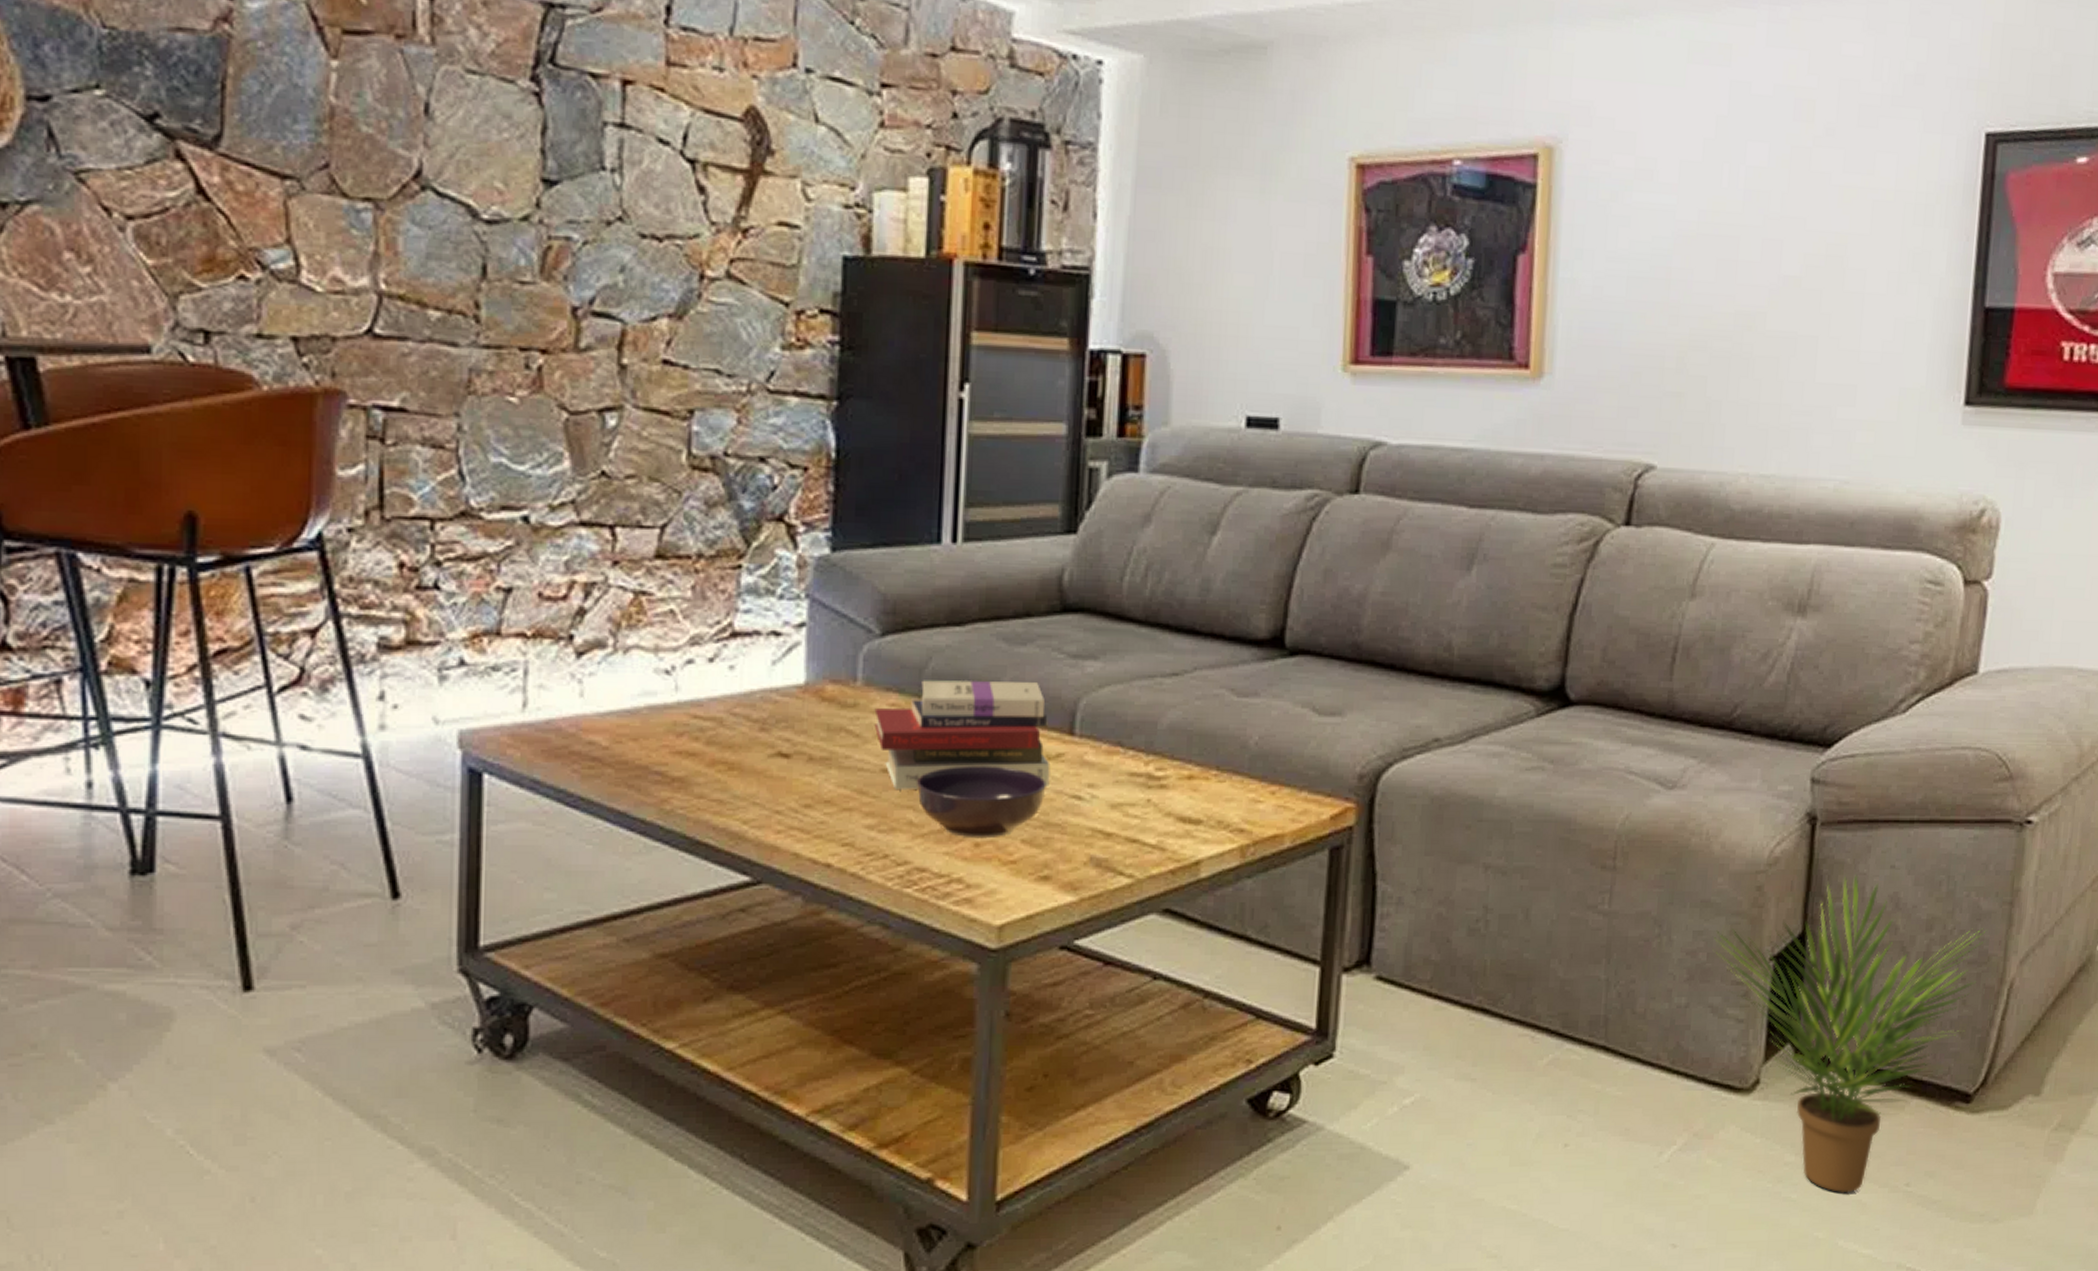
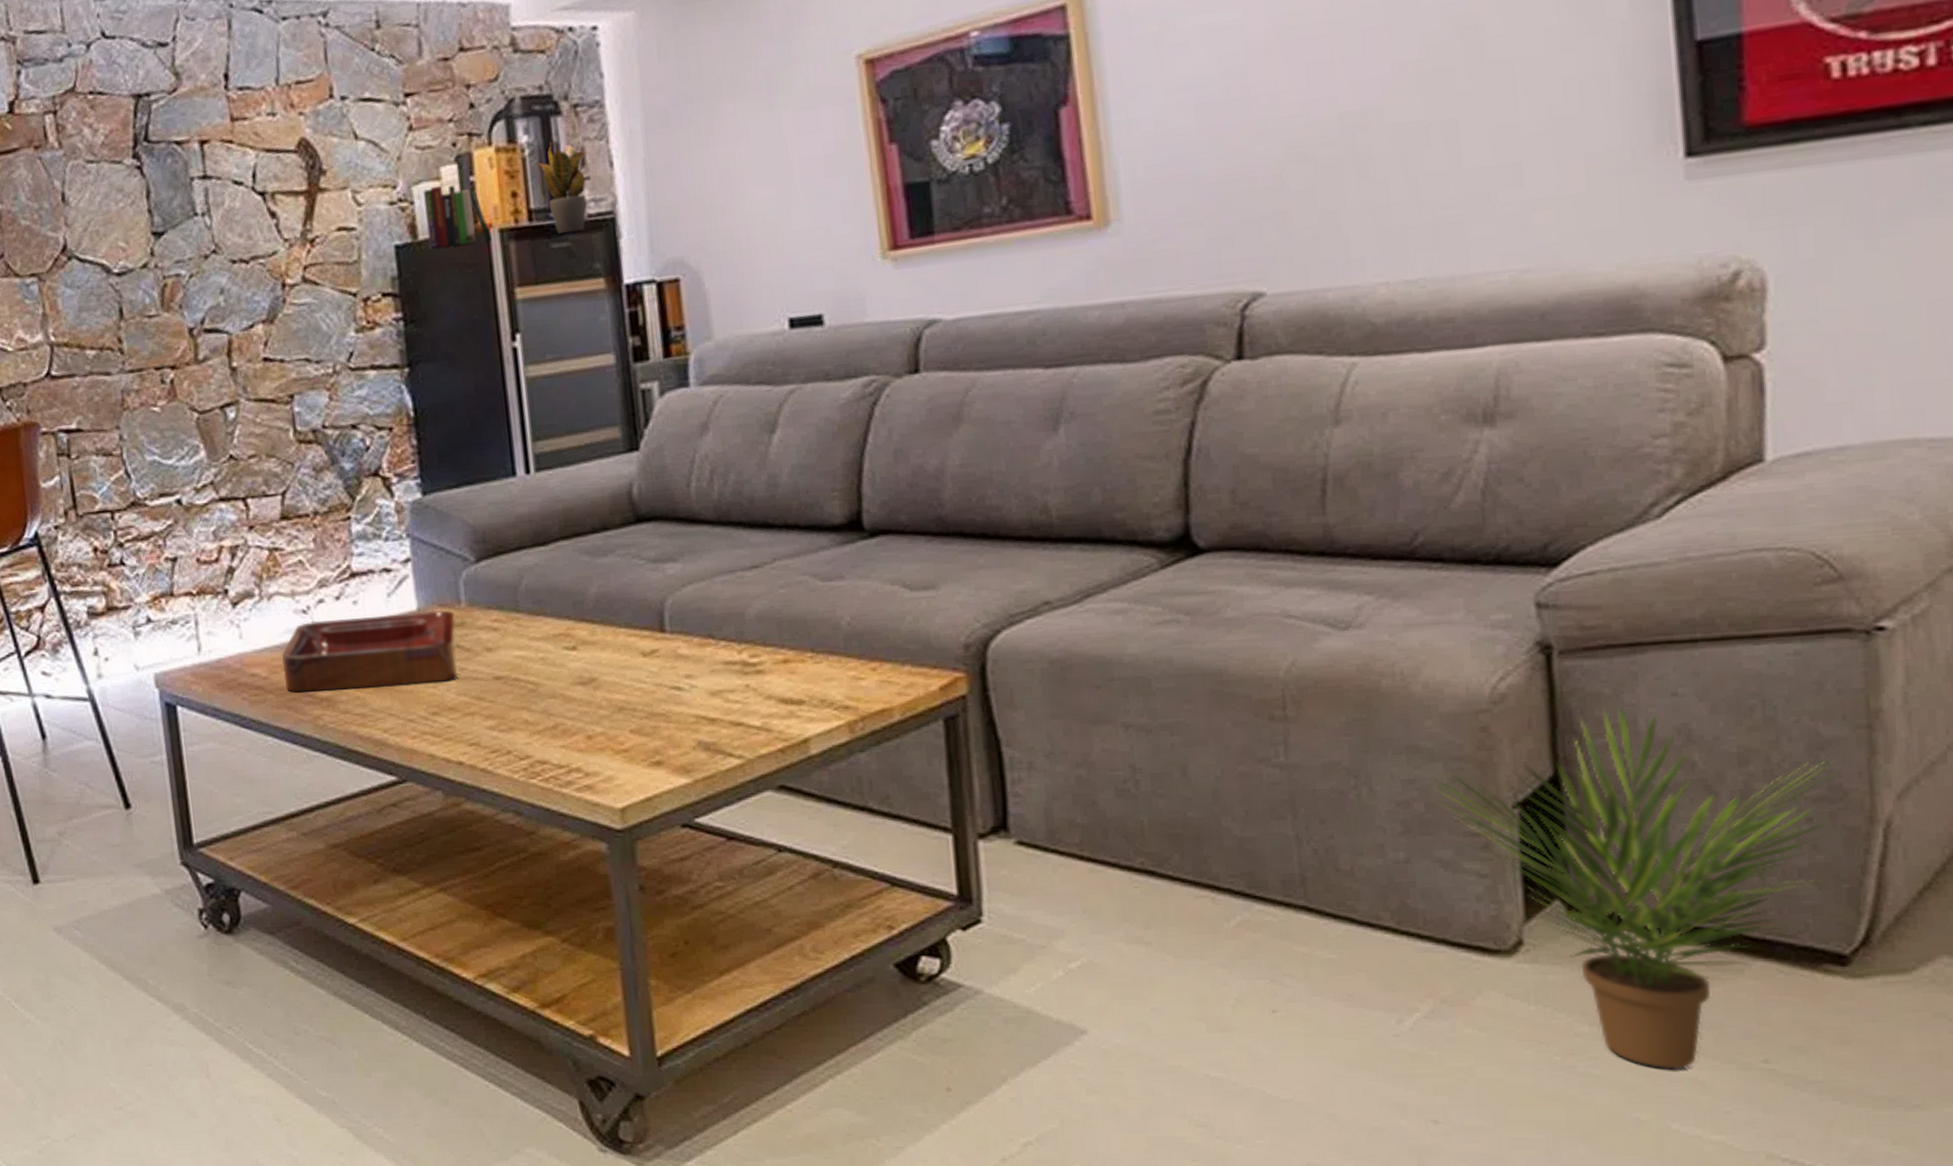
decorative tray: none [630,684,848,771] -> present [282,610,458,693]
books: present [874,680,1051,791] -> none [480,588,649,695]
books: none [883,198,956,275] -> present [423,184,493,251]
bowl: present [916,765,1047,839] -> none [526,665,646,732]
potted plant: none [1018,176,1074,283] -> present [538,142,592,235]

